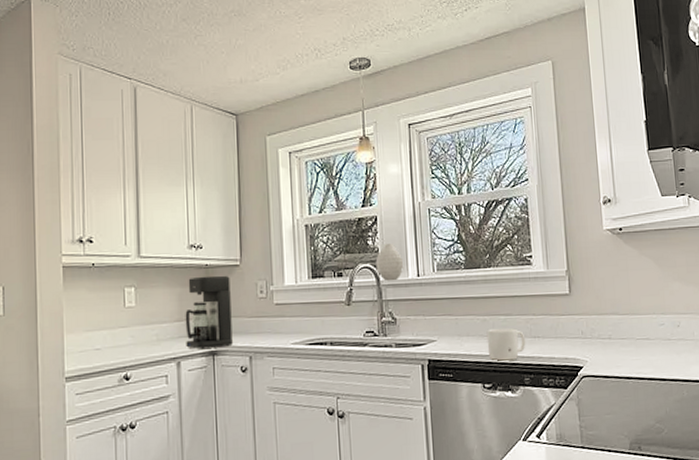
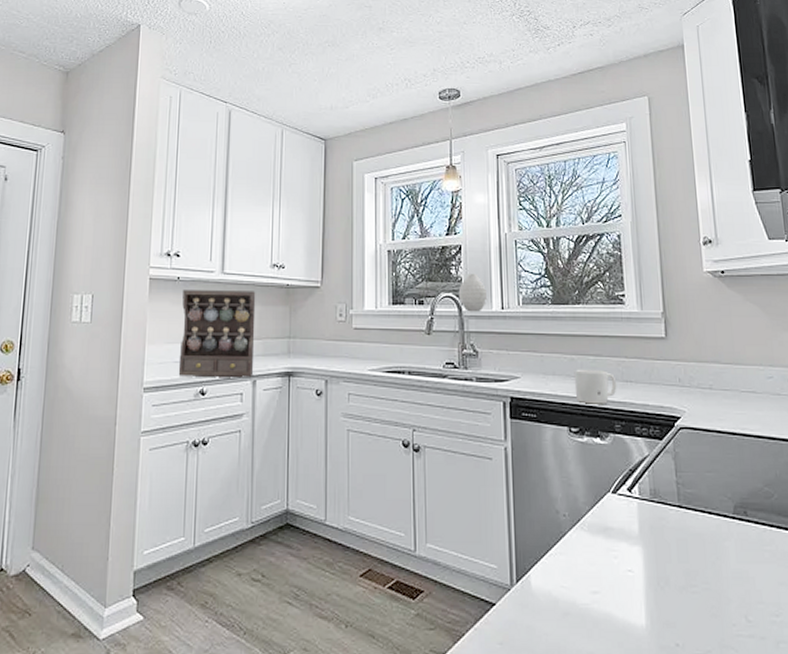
spice rack: none [99,273,178,363] -> present [178,290,256,377]
coffee maker: present [185,275,233,350] -> none [263,296,310,370]

